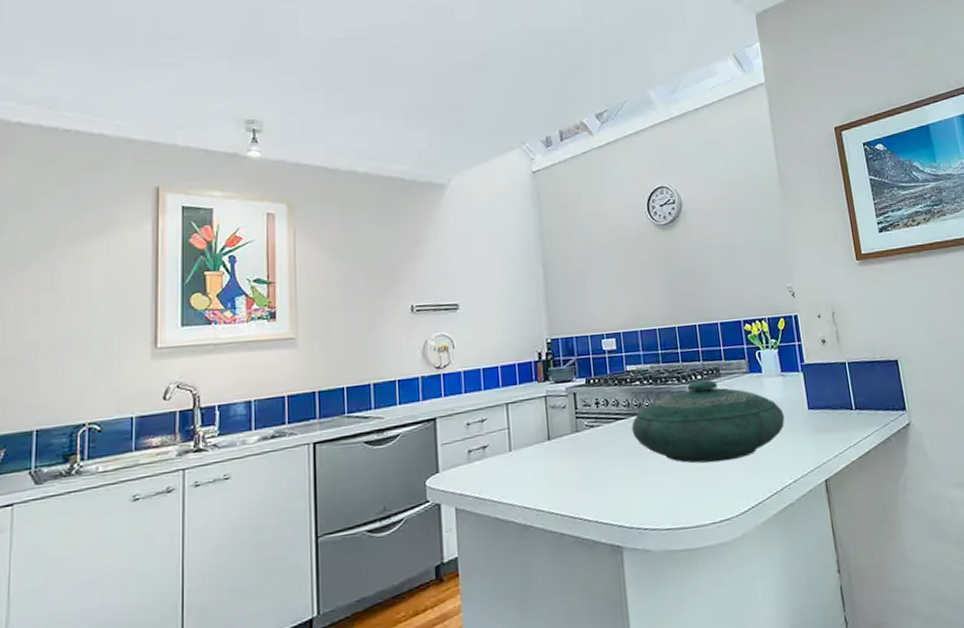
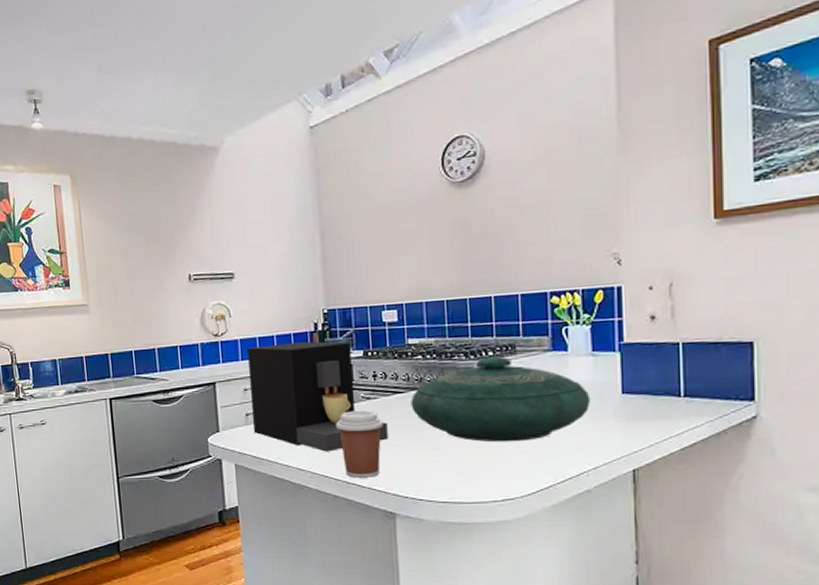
coffee maker: none [471,370,612,486] -> present [248,341,388,452]
coffee cup: none [560,438,608,512] -> present [335,410,384,478]

